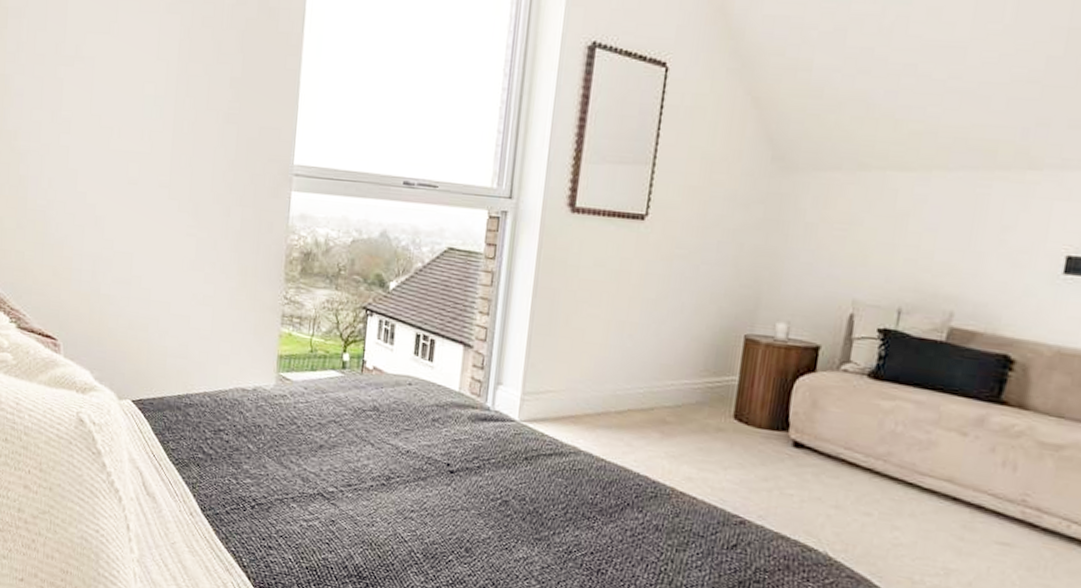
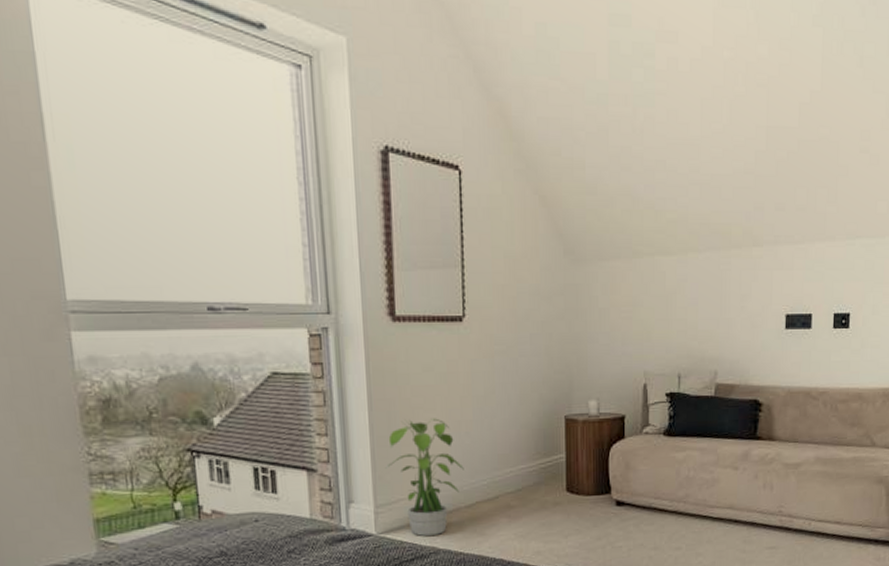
potted plant: none [539,311,621,436] -> present [385,418,464,537]

